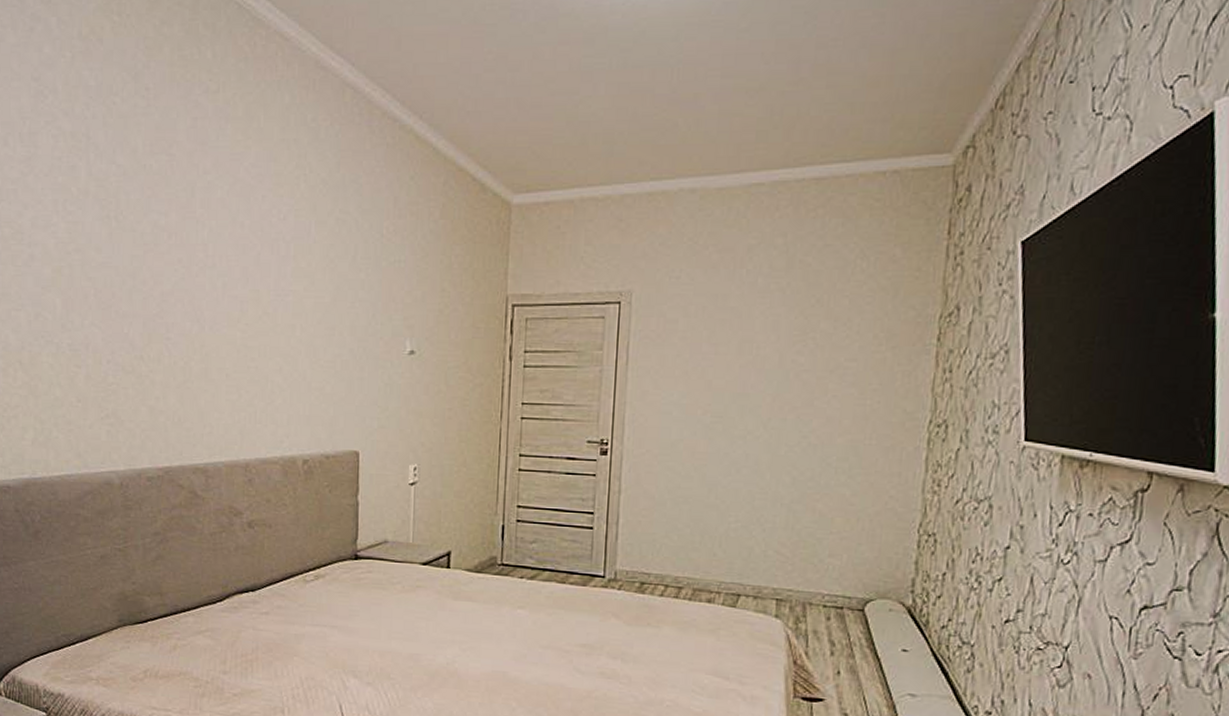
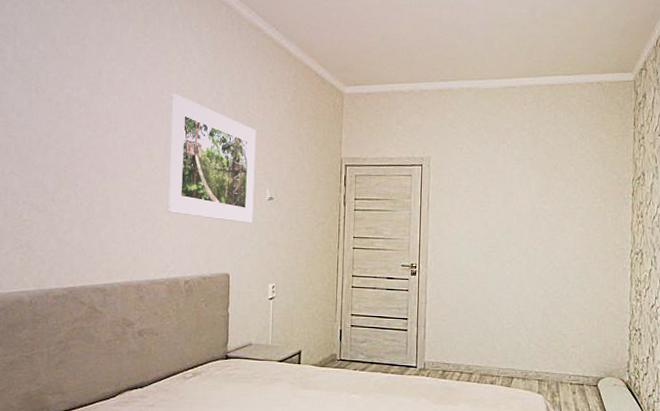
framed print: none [279,215,393,386] -> present [167,94,256,224]

